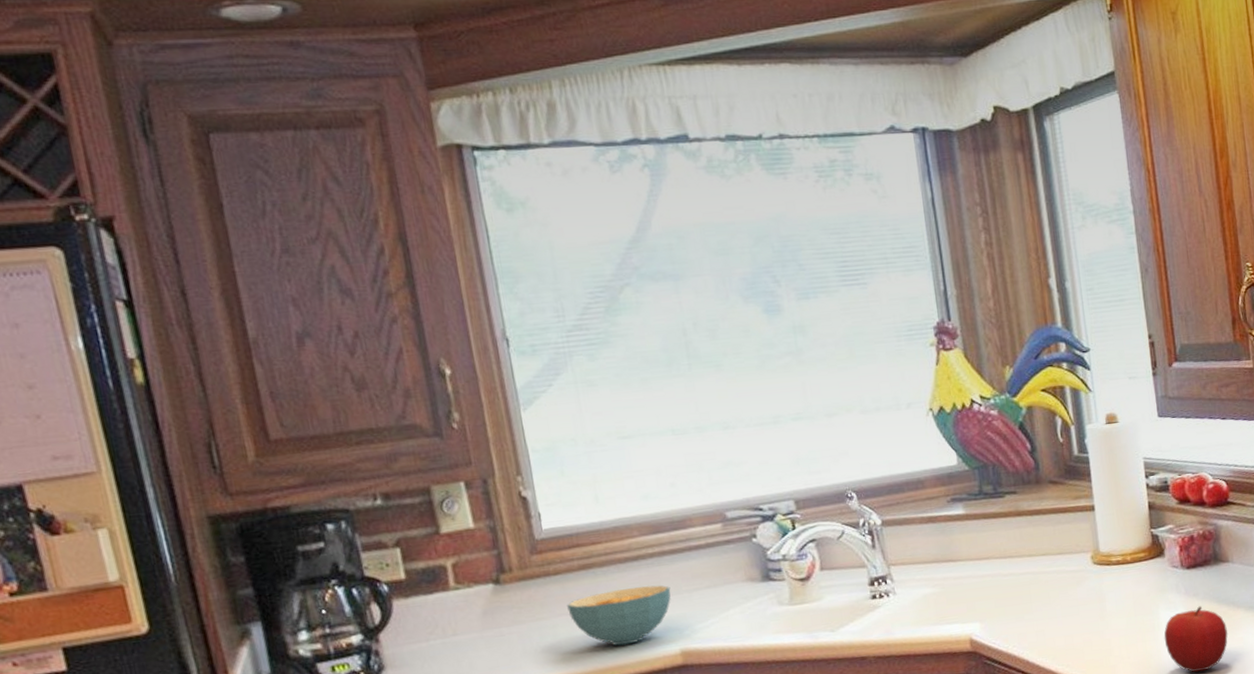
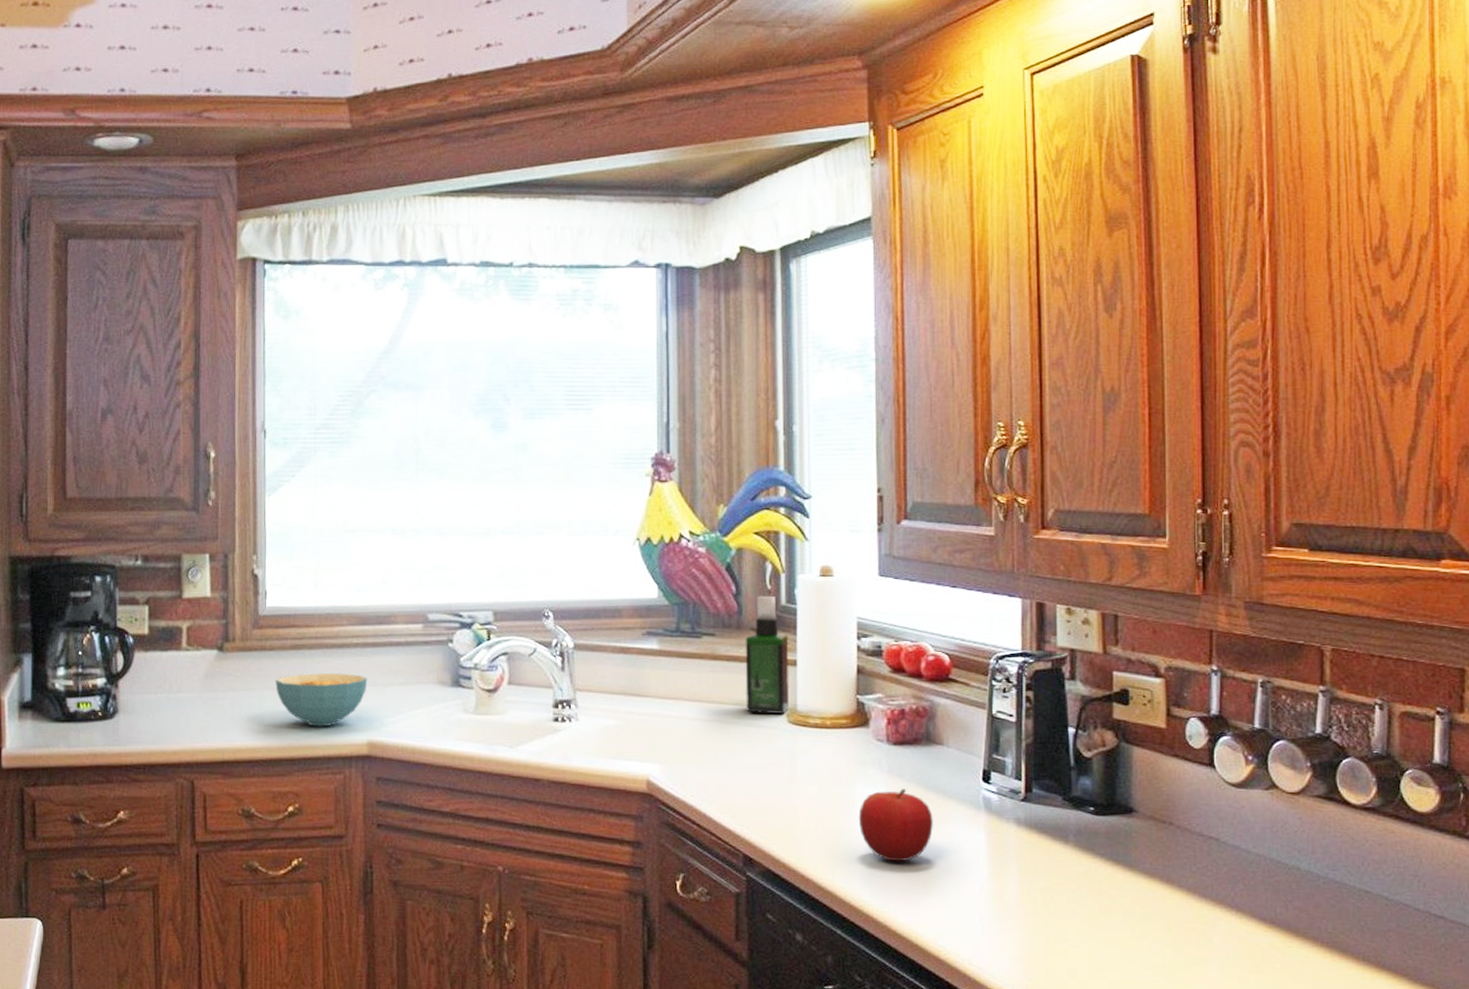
spray bottle: none [1045,448,1092,561] -> present [745,595,790,715]

